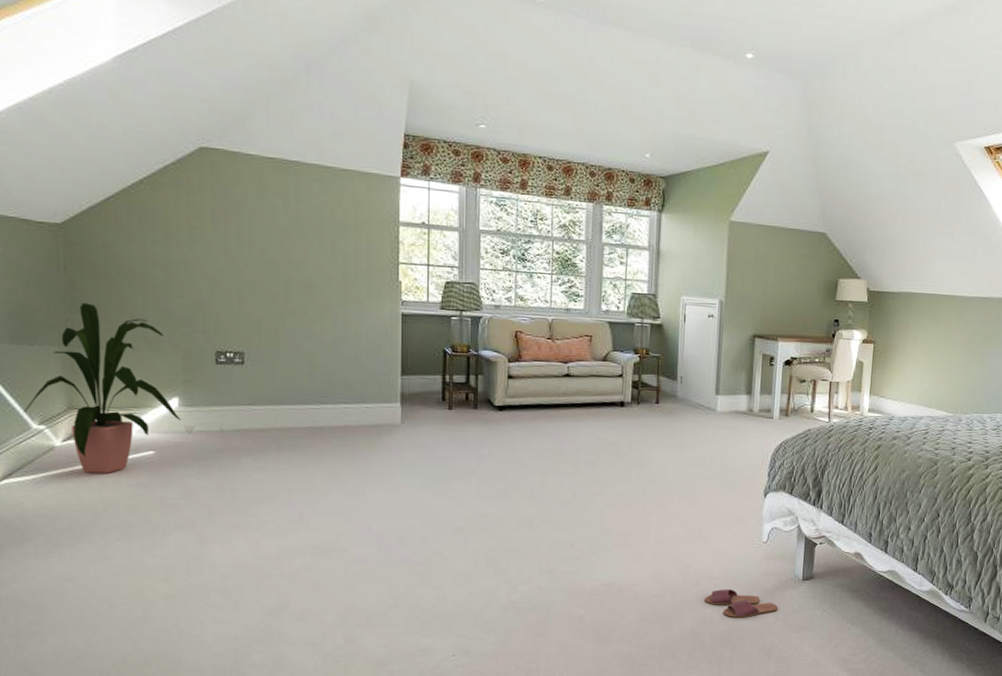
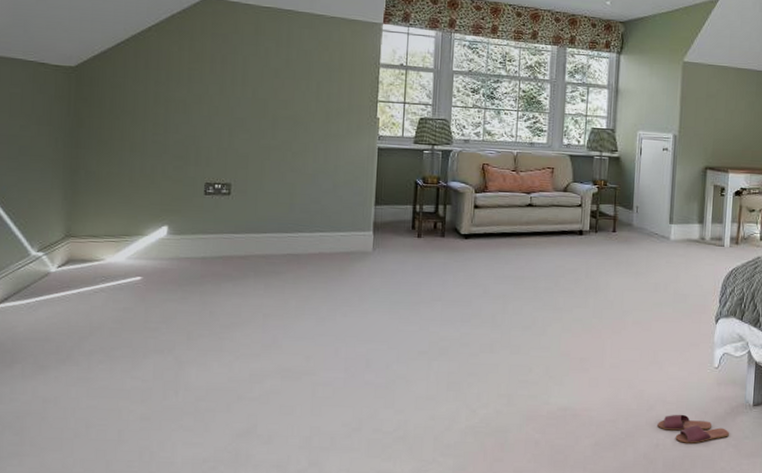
house plant: present [24,302,182,473] -> none [25,138,169,298]

